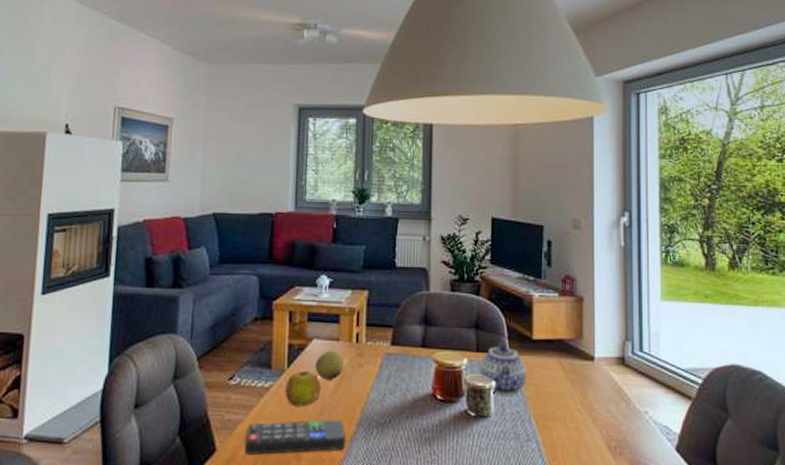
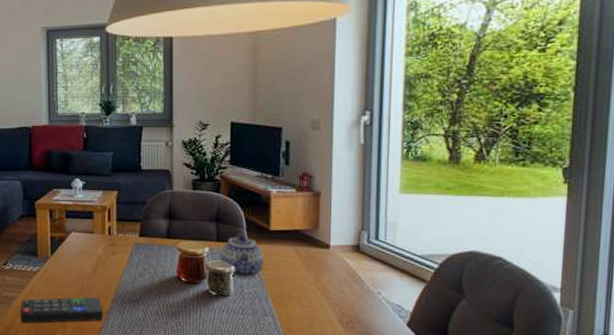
fruit: present [285,371,322,407] -> none [50,258,81,287]
fruit: present [316,350,344,380] -> none [75,241,99,265]

